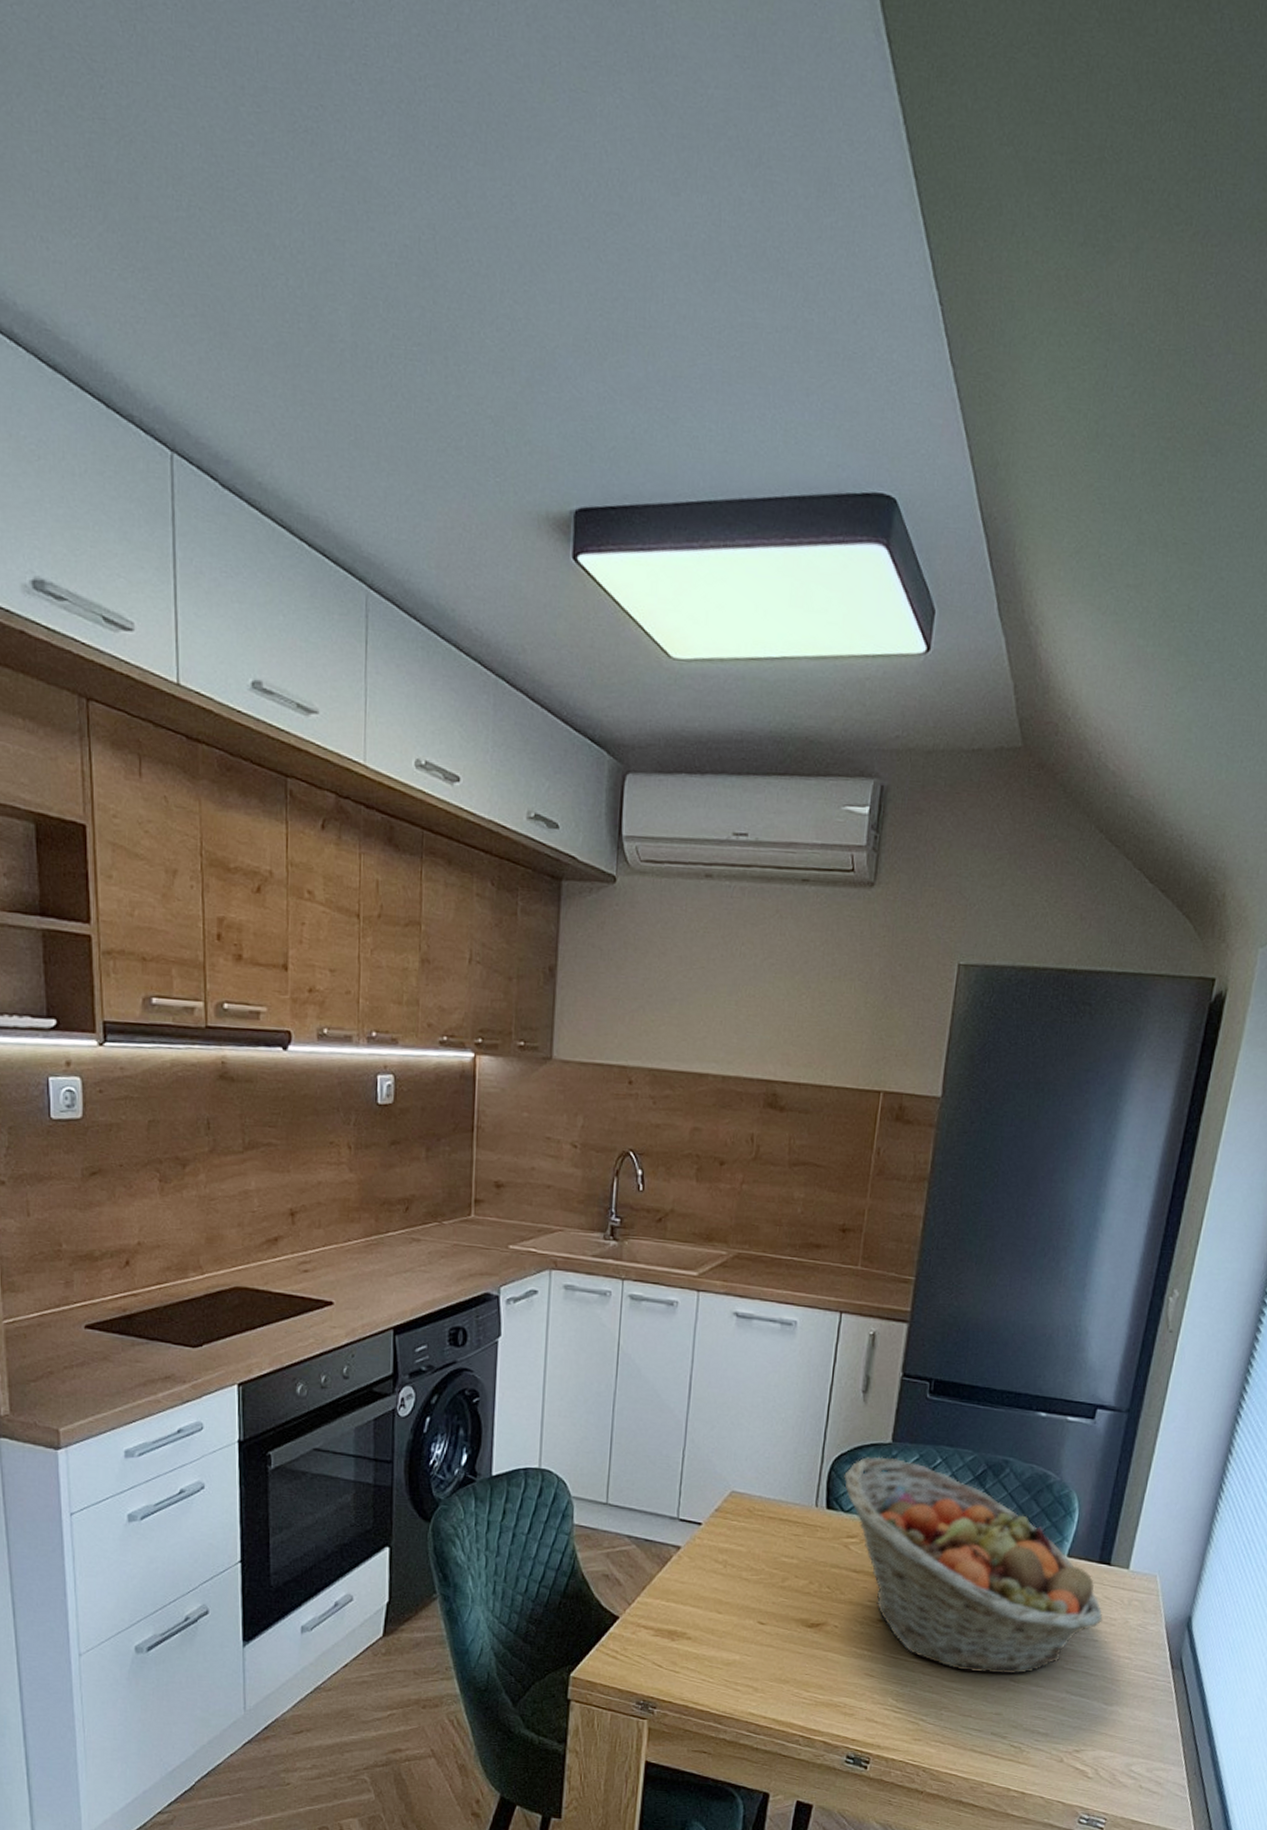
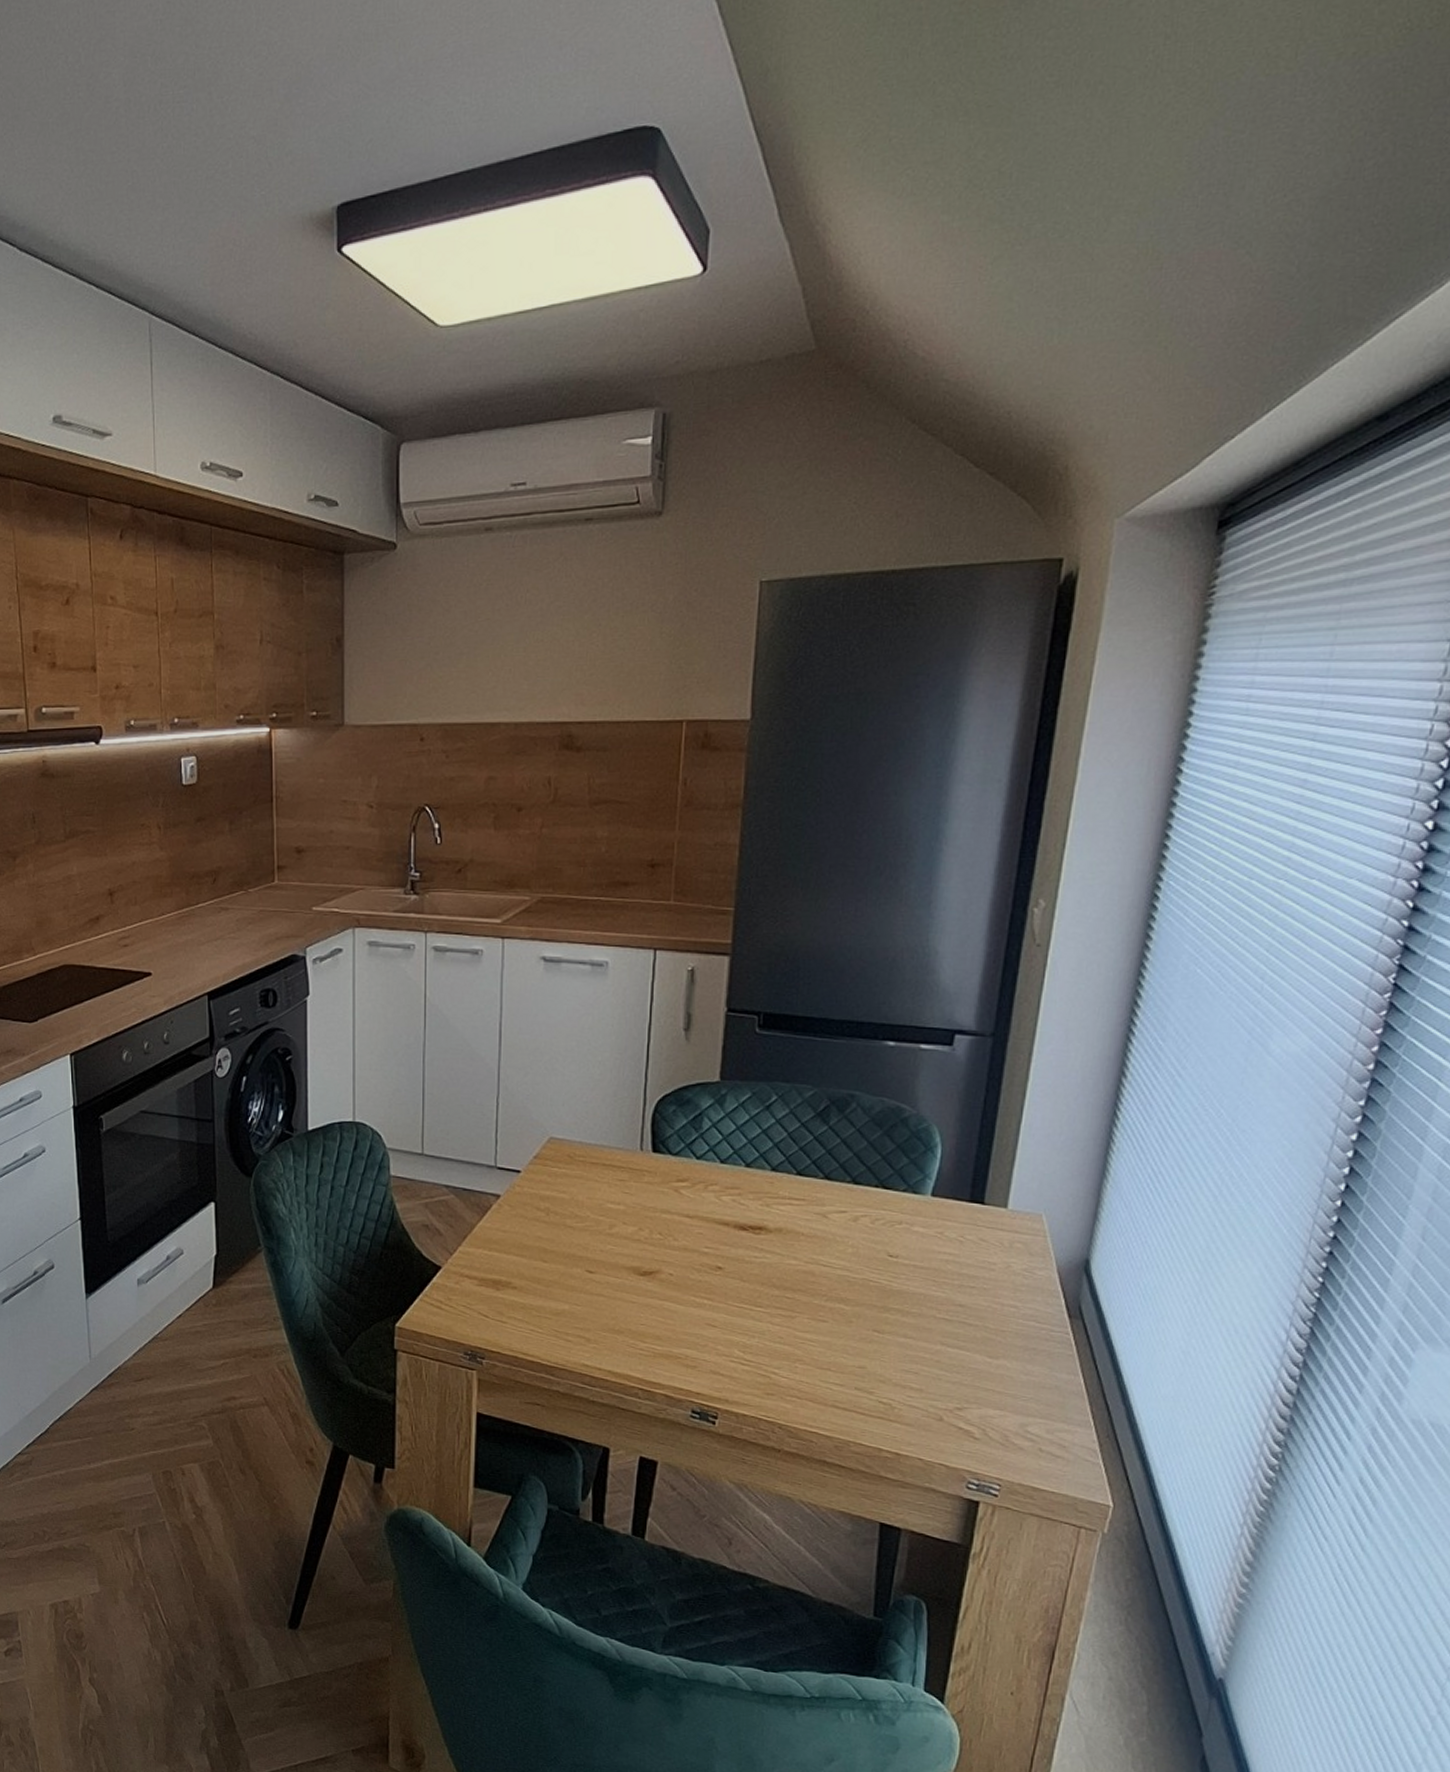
fruit basket: present [844,1456,1103,1674] -> none [669,1096,979,1324]

